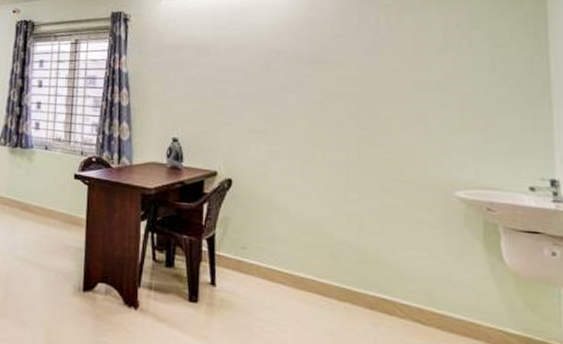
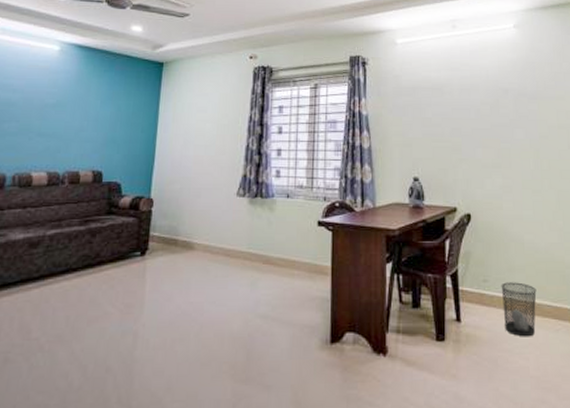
waste bin: none [261,252,300,310] -> present [501,282,537,337]

